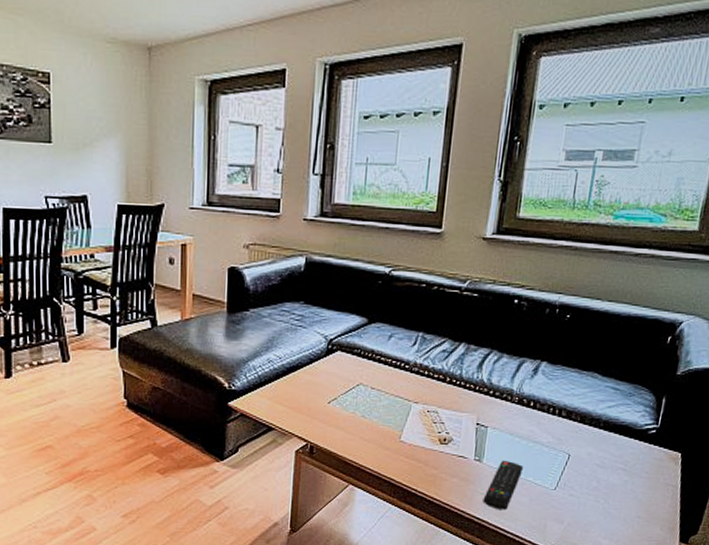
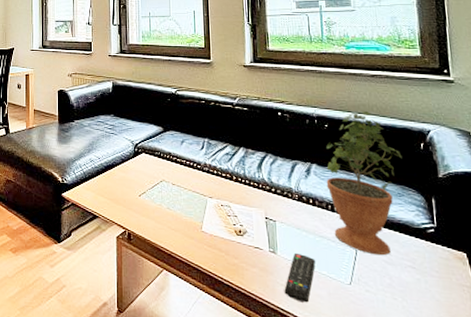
potted plant: none [550,298,645,459] -> present [326,110,402,256]

